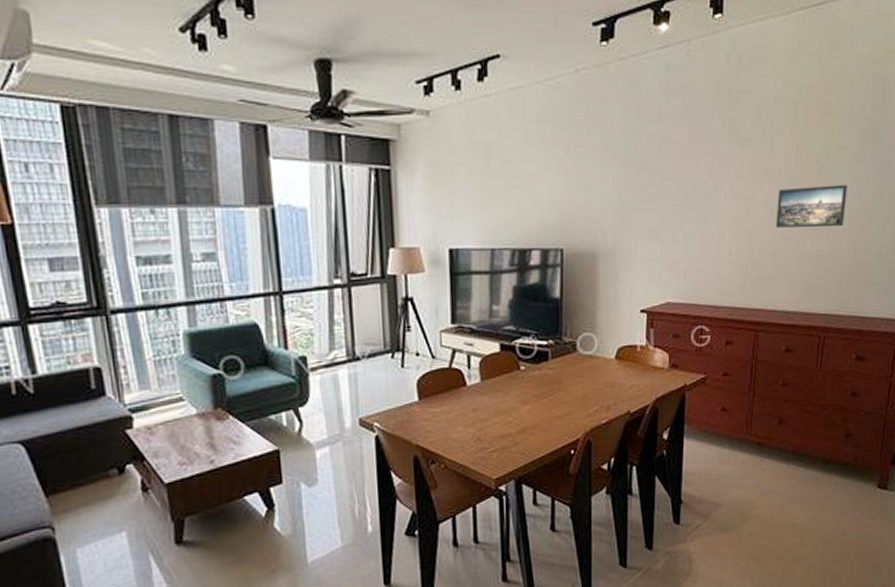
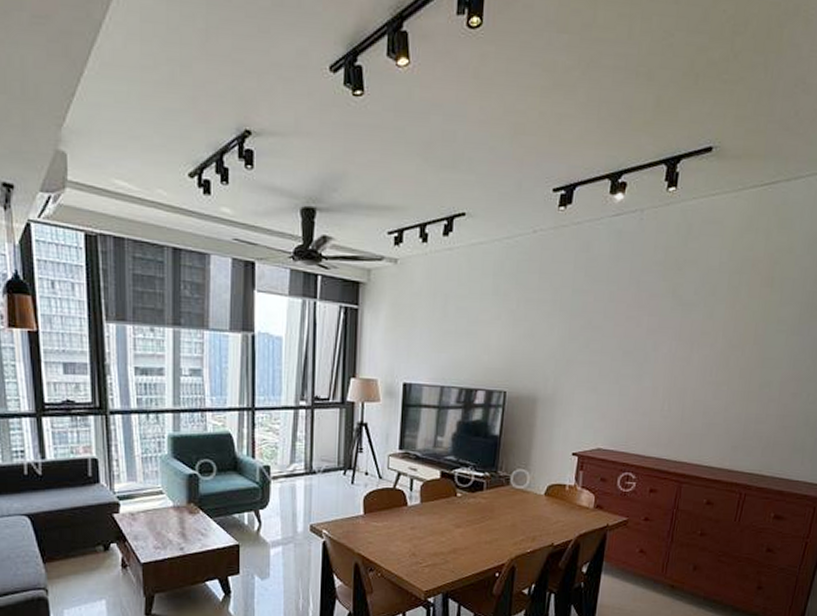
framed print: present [776,184,847,228] -> none [708,353,782,393]

